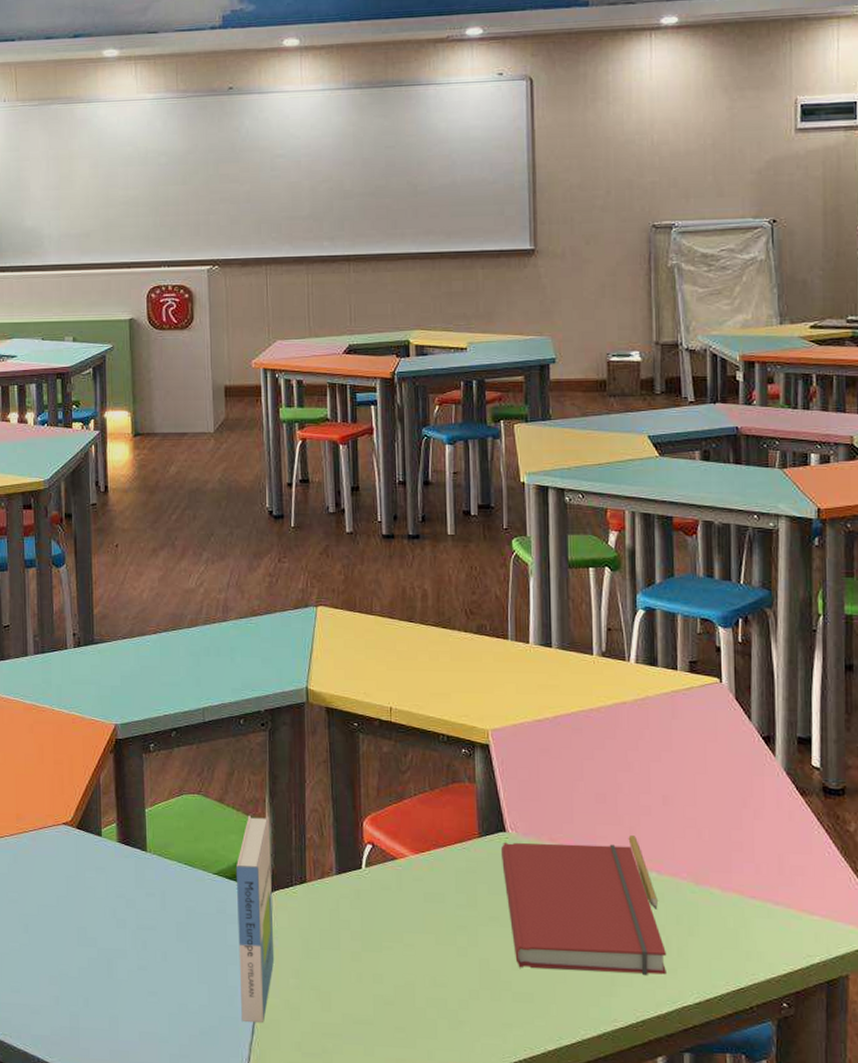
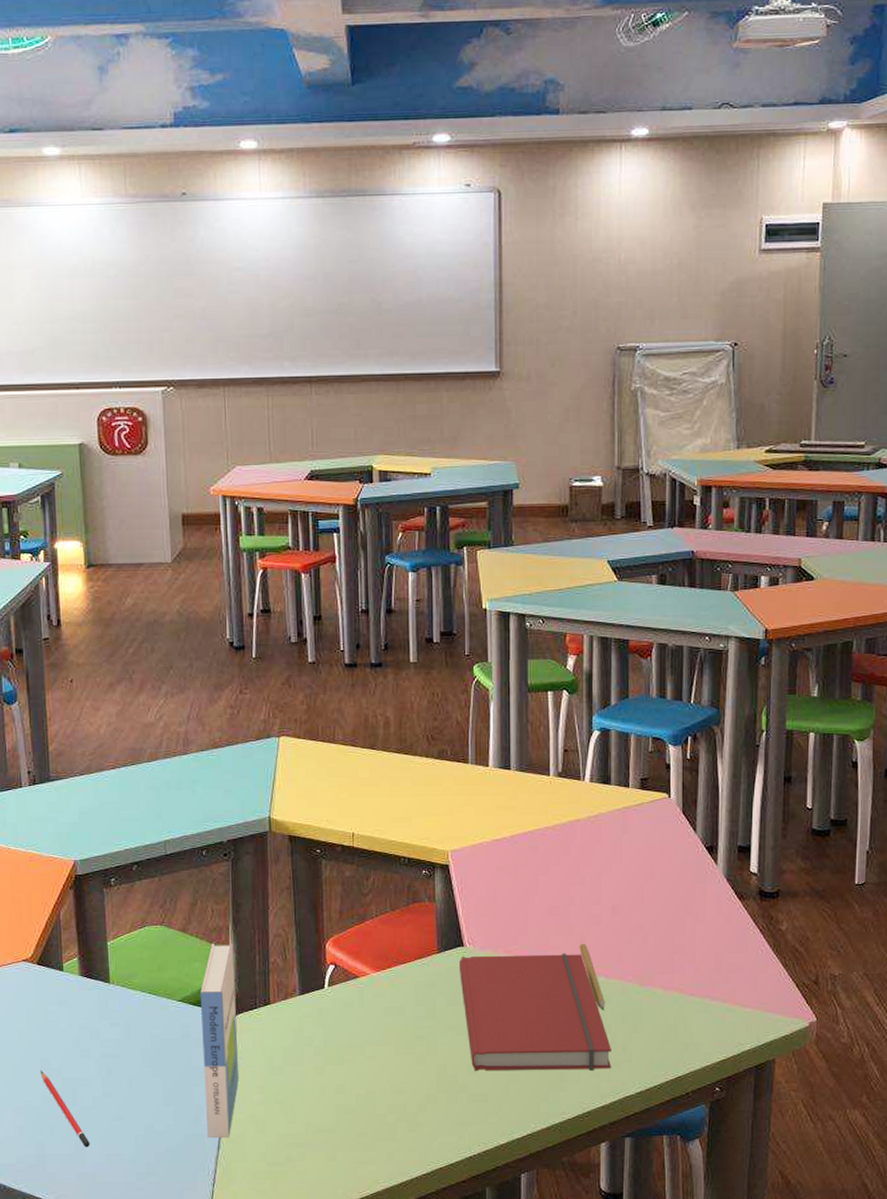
pencil: none [76,938,124,1024] -> present [40,1070,90,1148]

